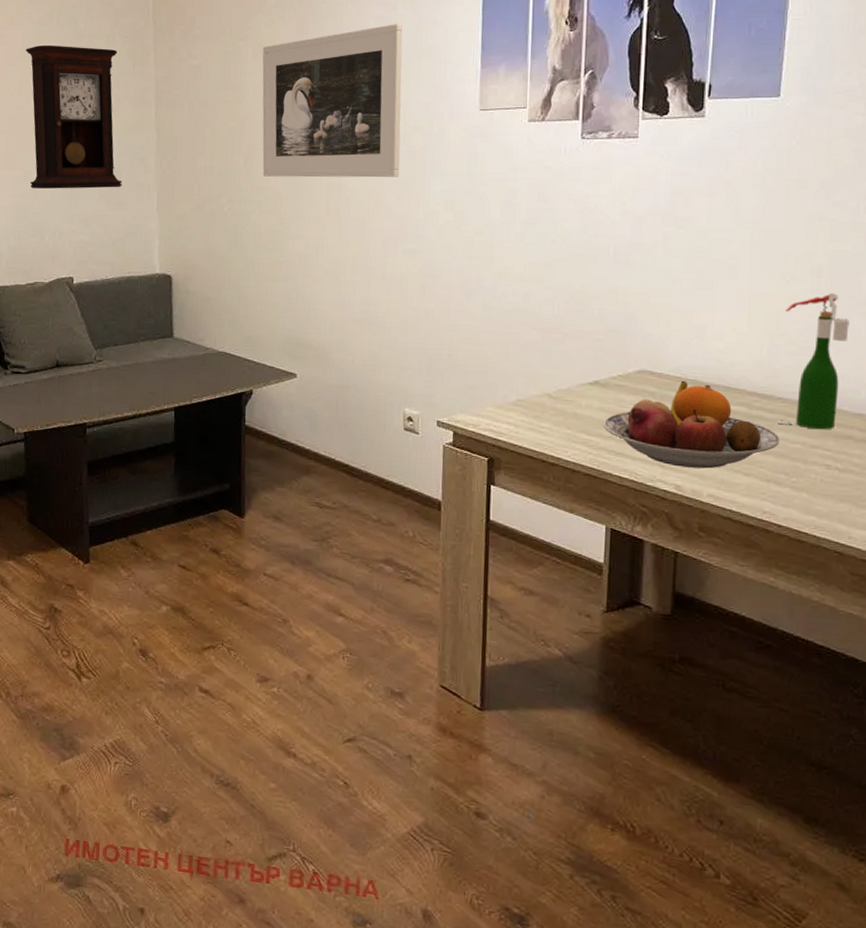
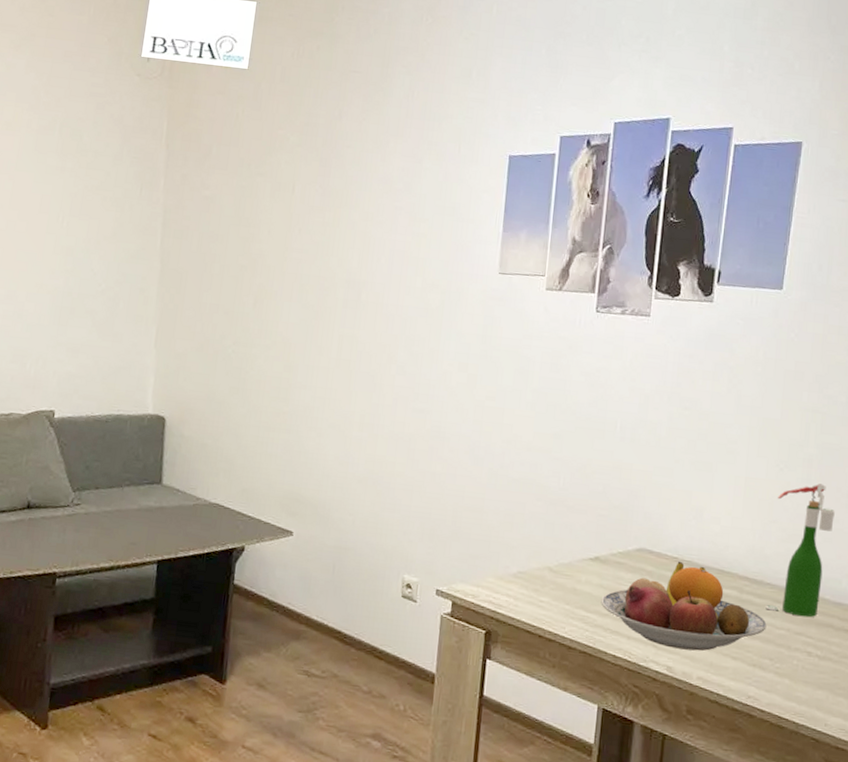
pendulum clock: present [26,45,122,189] -> none [14,155,125,318]
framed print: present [262,23,403,178] -> none [272,176,427,334]

